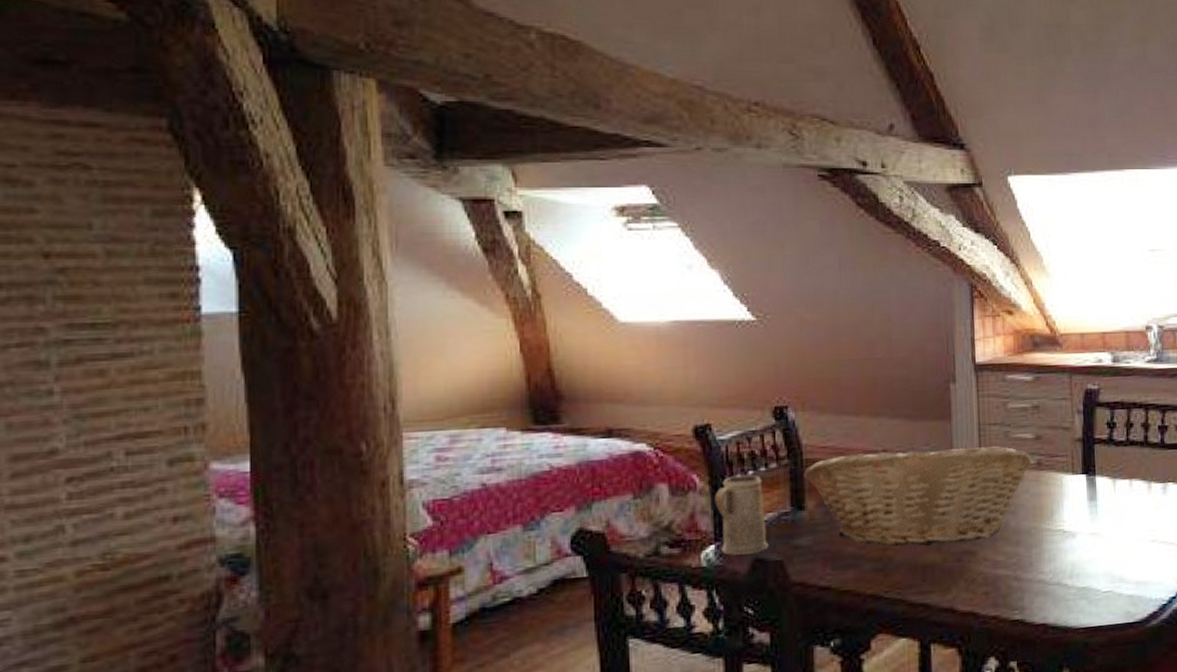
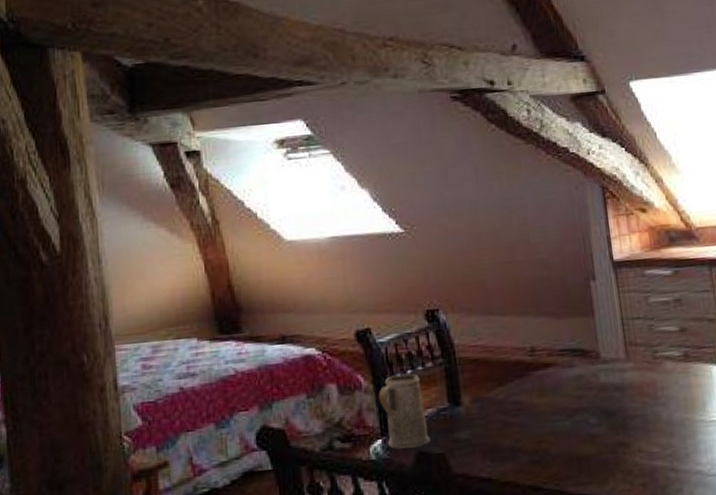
fruit basket: present [804,446,1031,547] -> none [458,340,678,440]

